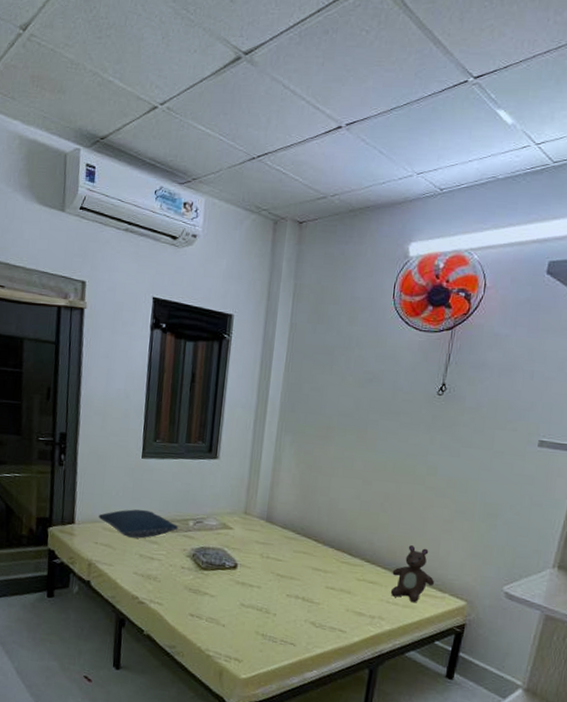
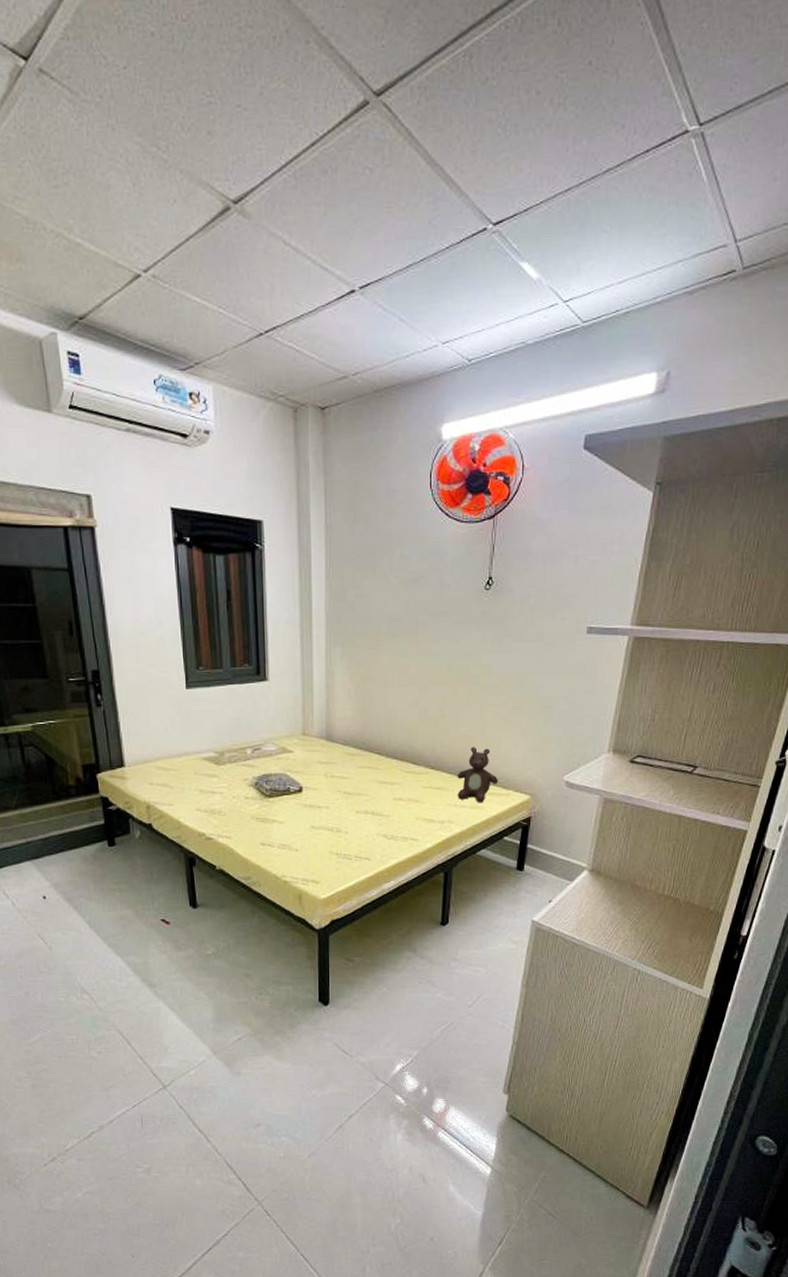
pillow: present [98,509,179,539] -> none [149,743,236,774]

